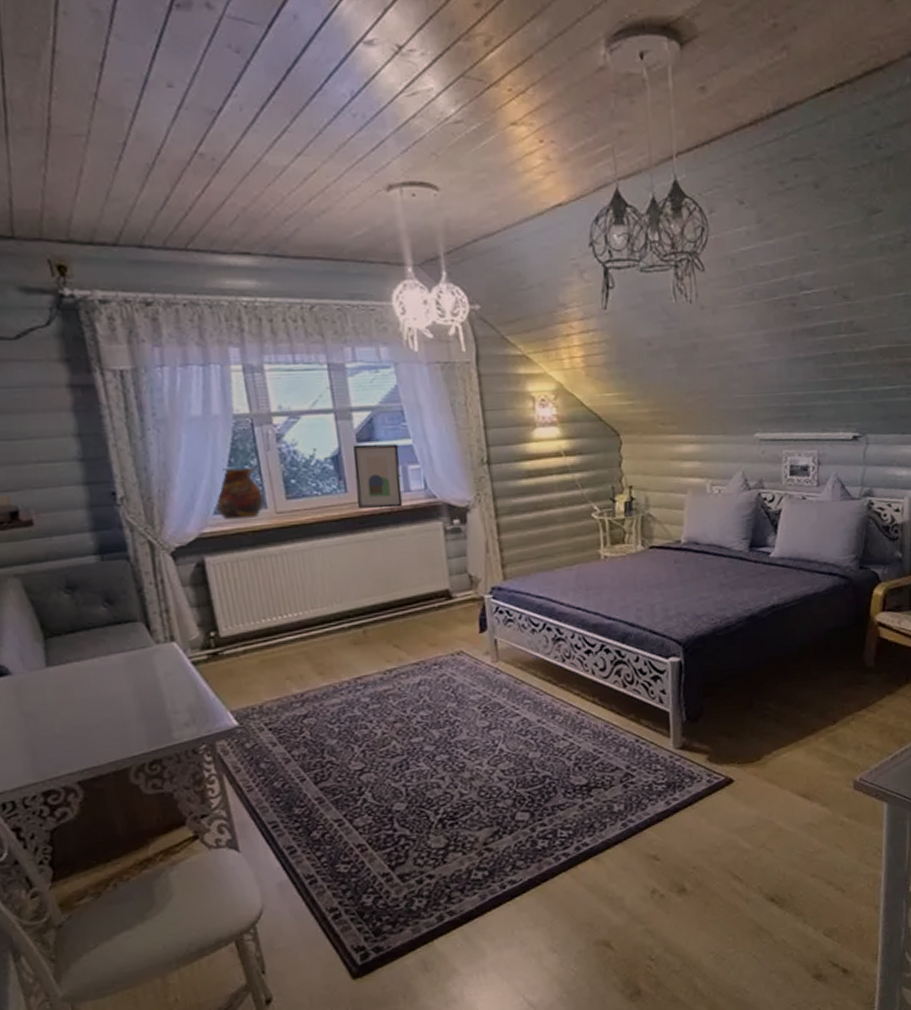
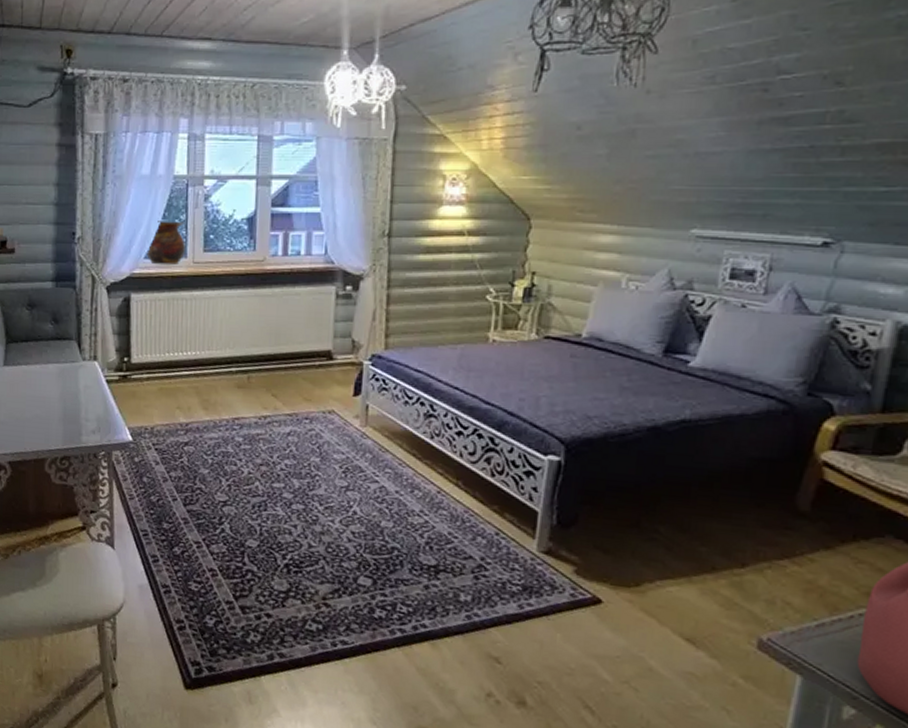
picture frame: present [353,443,403,509] -> none [262,209,308,269]

